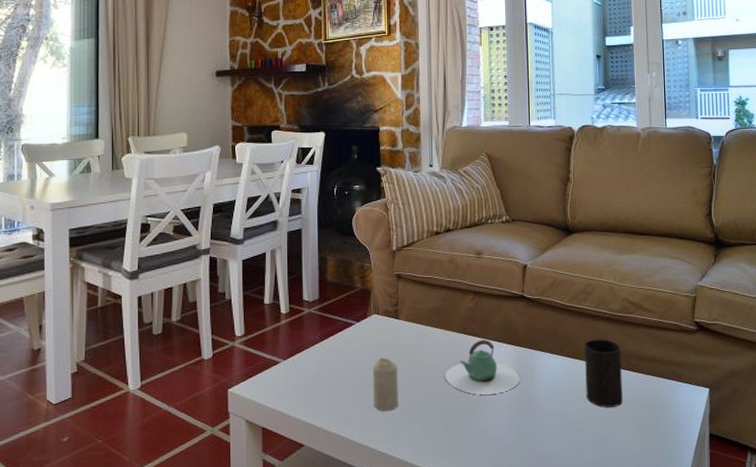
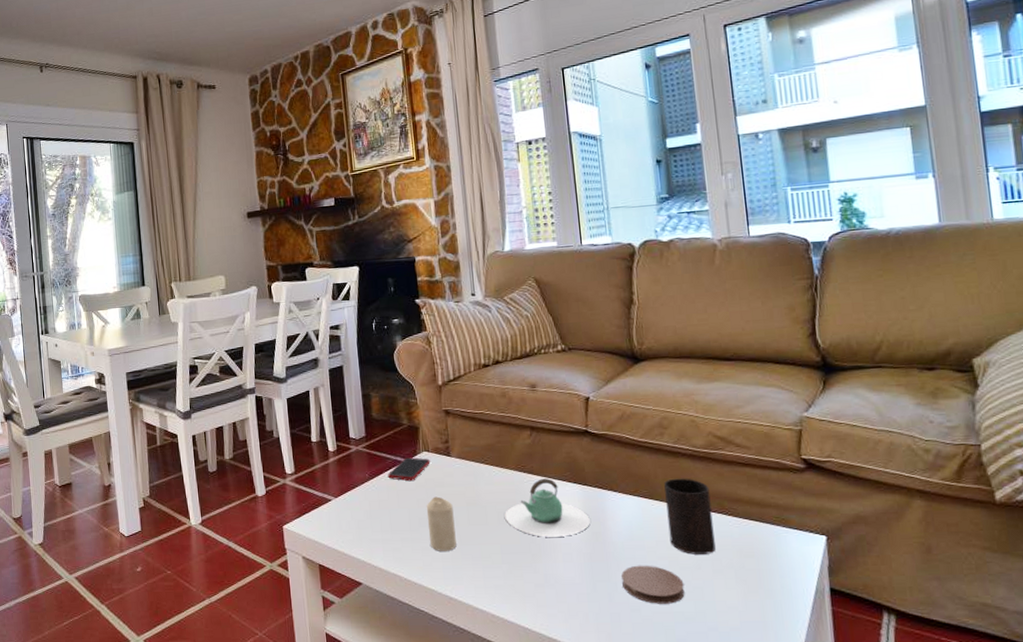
cell phone: none [338,320,380,343] -> present [388,457,430,482]
coaster: none [544,418,595,454] -> present [621,565,685,604]

